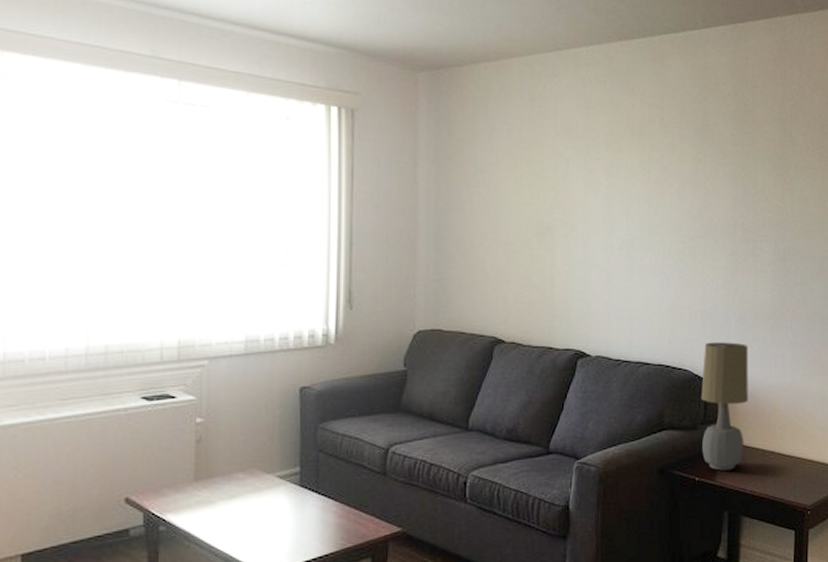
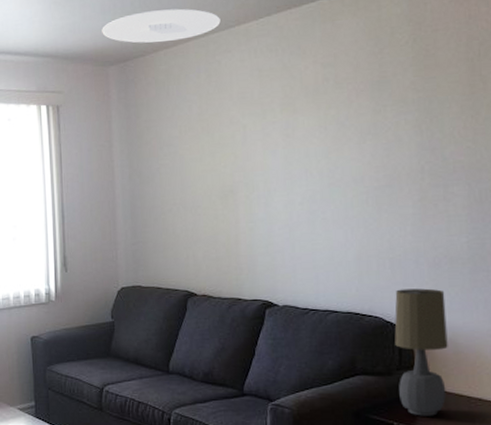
ceiling light: none [413,15,549,55] -> present [102,8,221,43]

